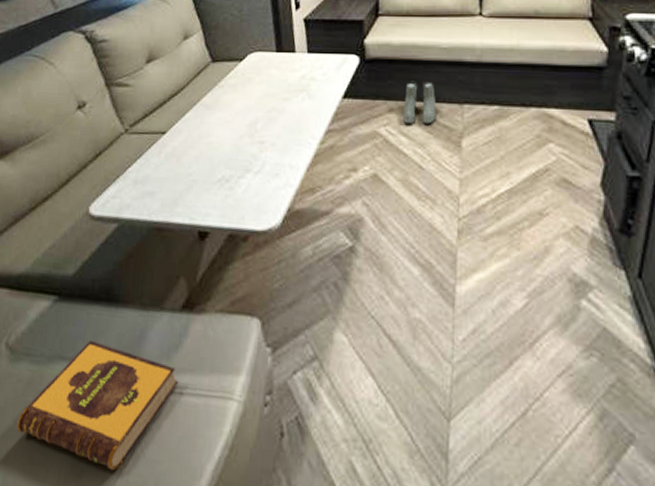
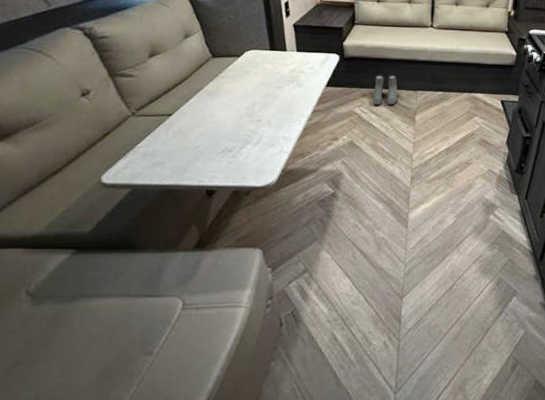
hardback book: present [16,340,178,471] -> none [44,280,194,370]

